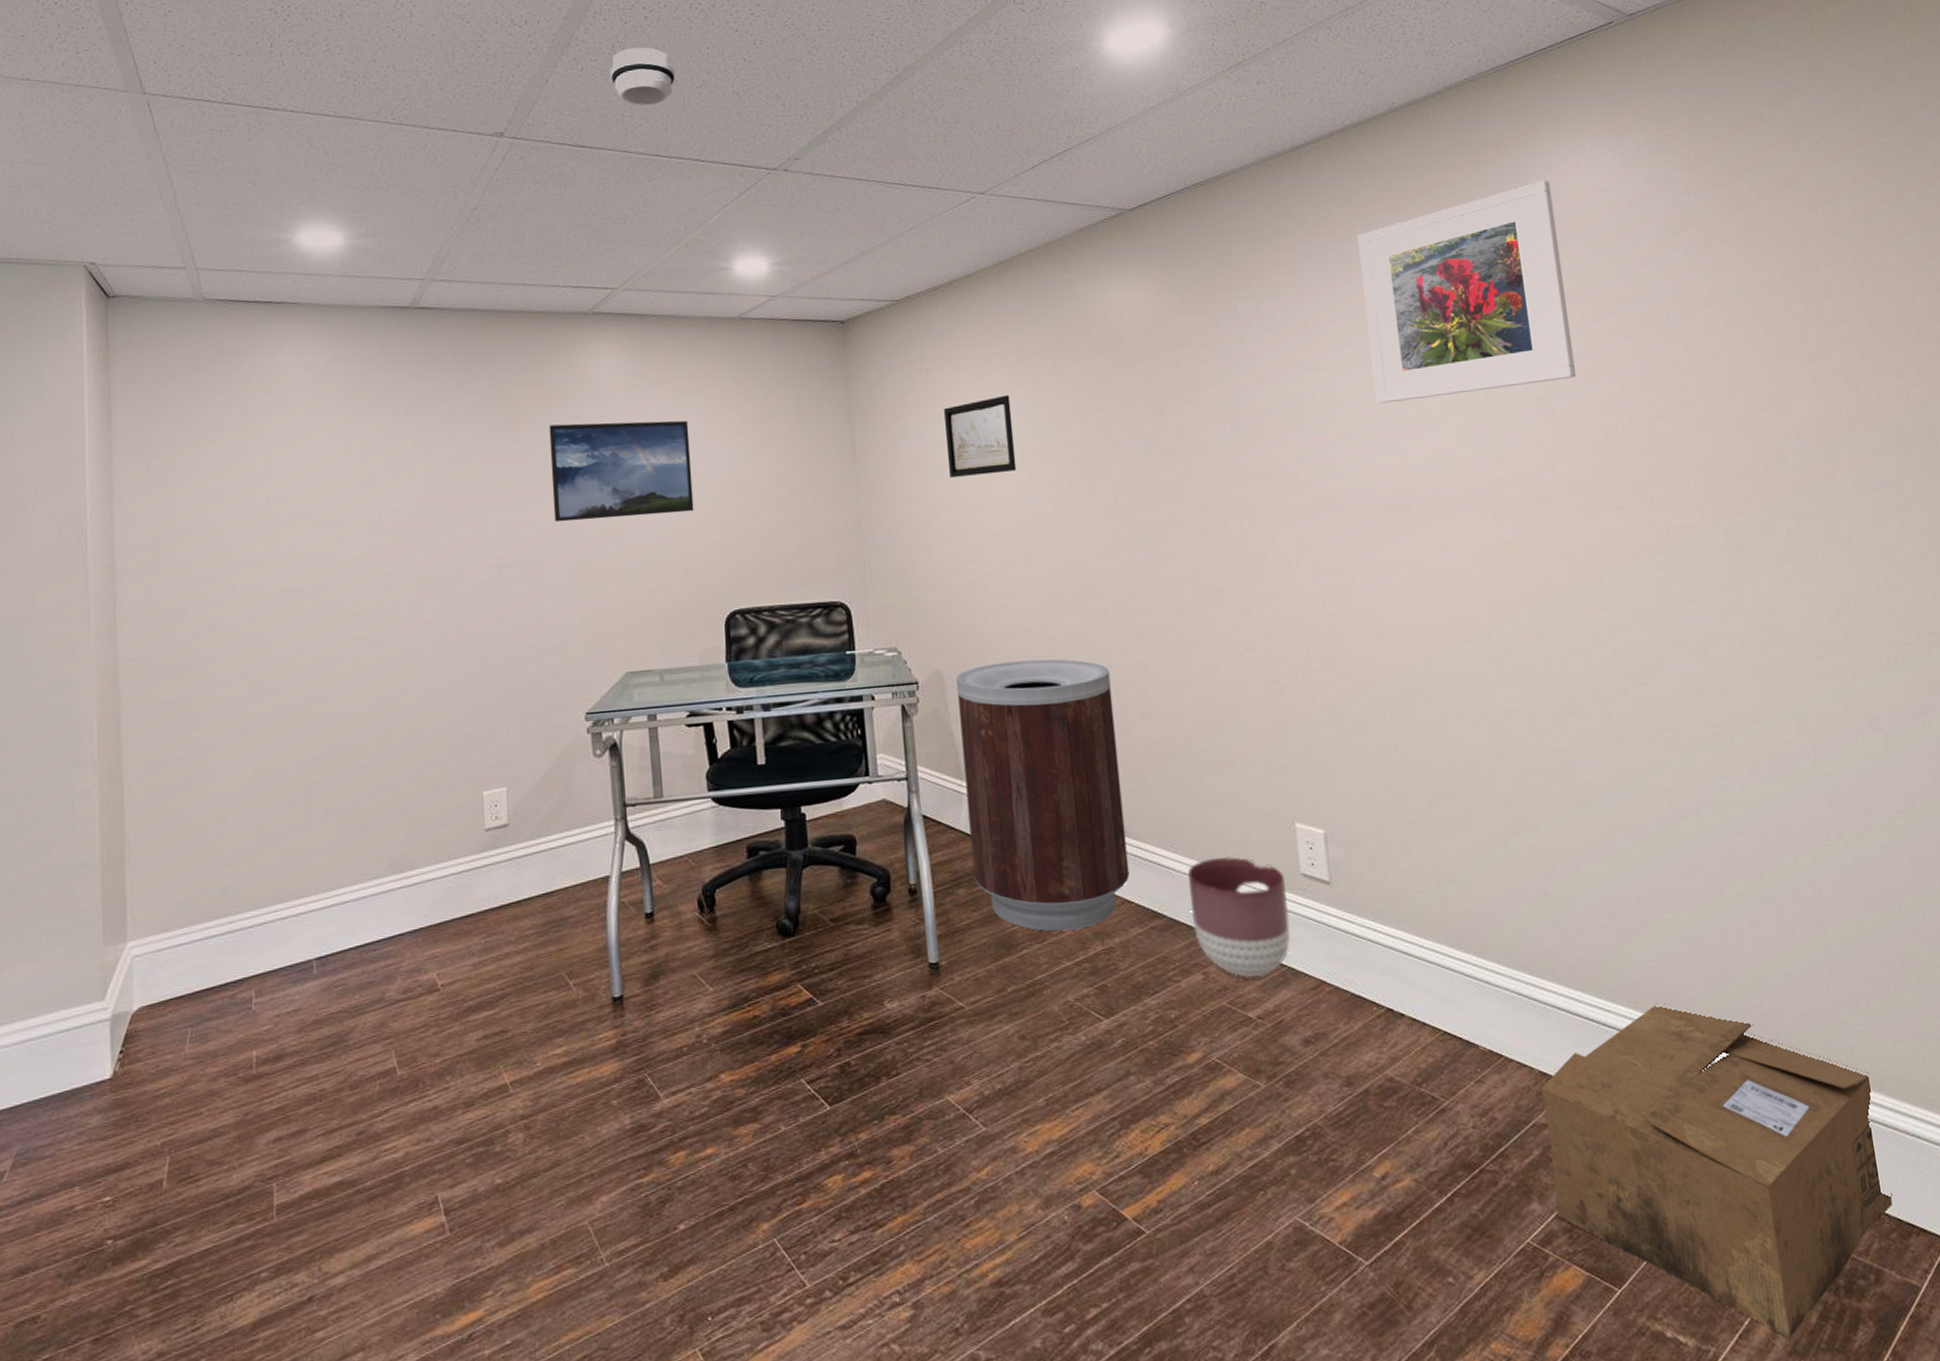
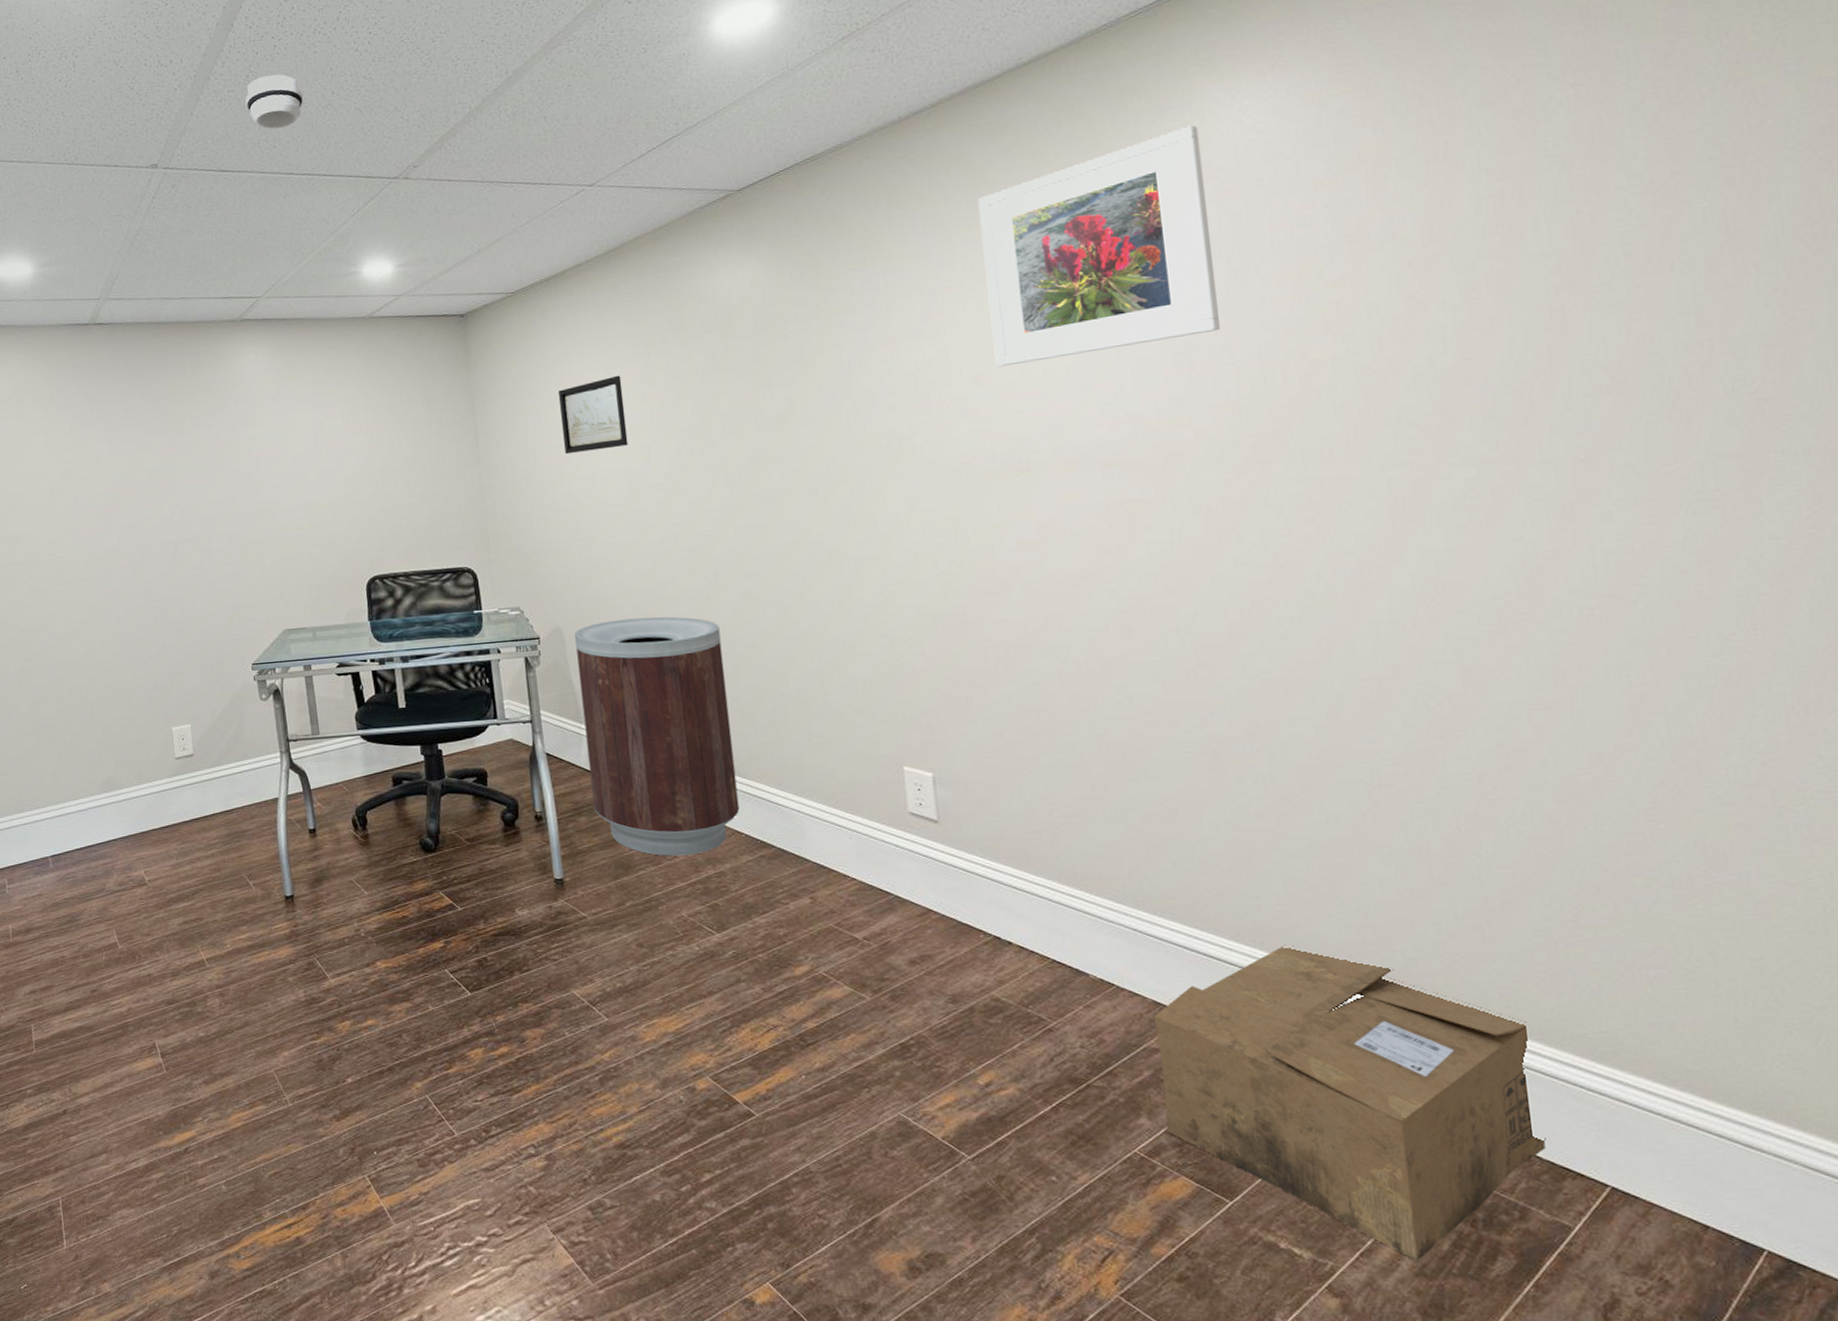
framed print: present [549,420,694,523] -> none [209,411,336,504]
planter: present [1187,856,1290,977] -> none [795,795,897,903]

